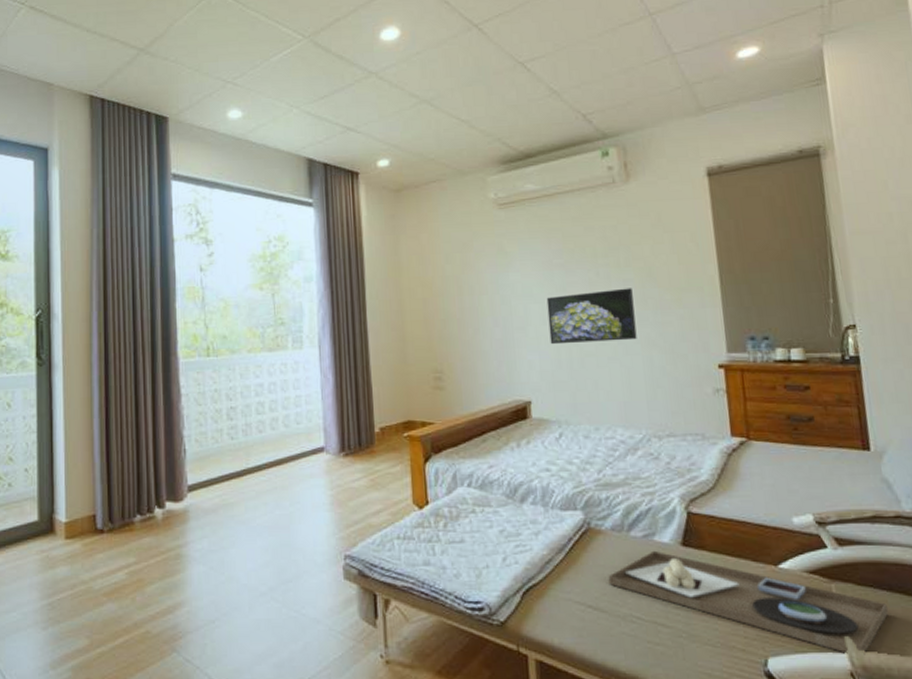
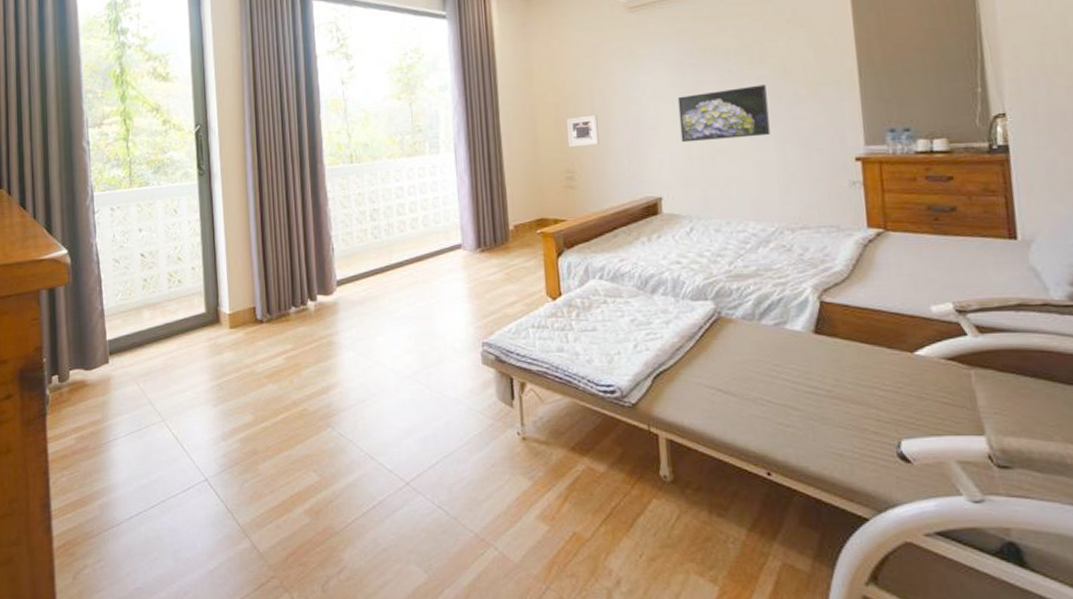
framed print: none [434,312,468,346] -> present [566,114,599,148]
platter: present [608,550,889,655] -> none [738,338,1032,439]

